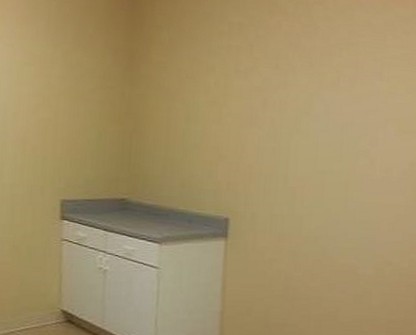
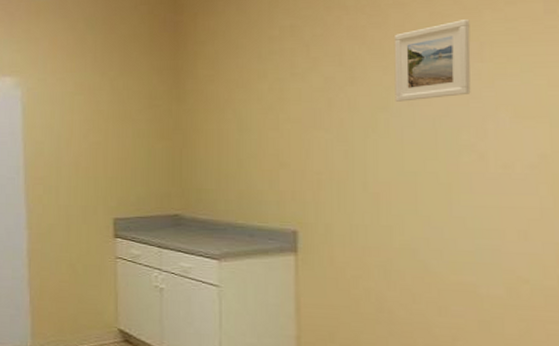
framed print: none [316,41,377,109] -> present [394,19,471,102]

